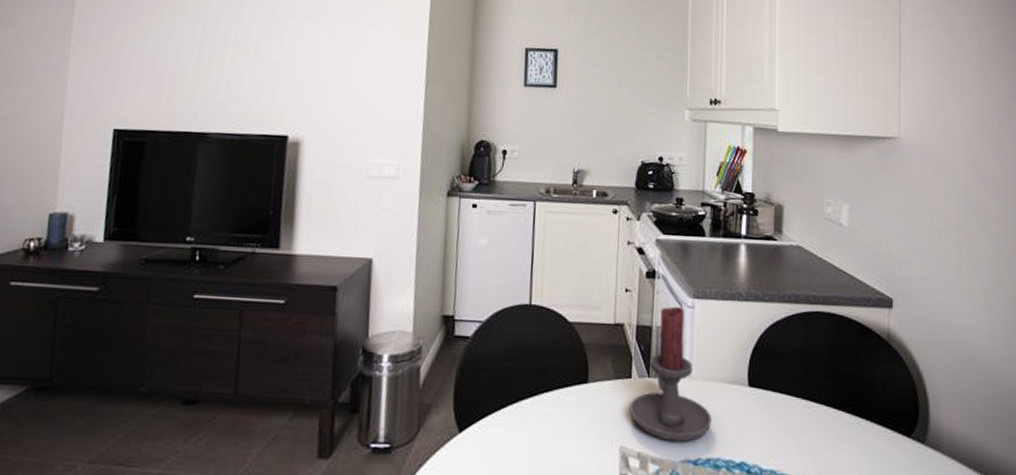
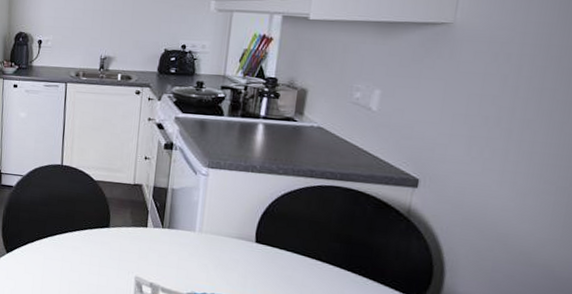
candle holder: present [630,306,713,442] -> none [145,173,219,280]

